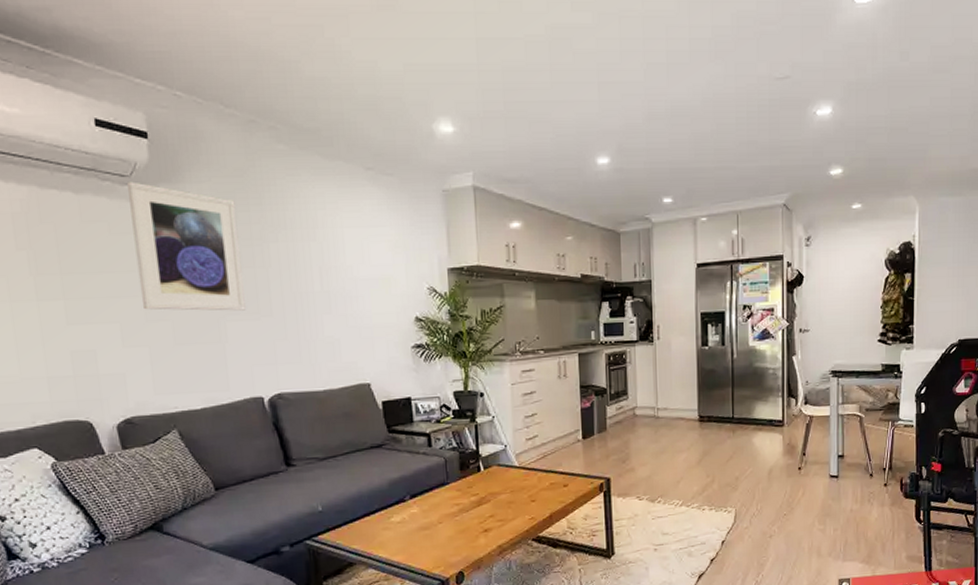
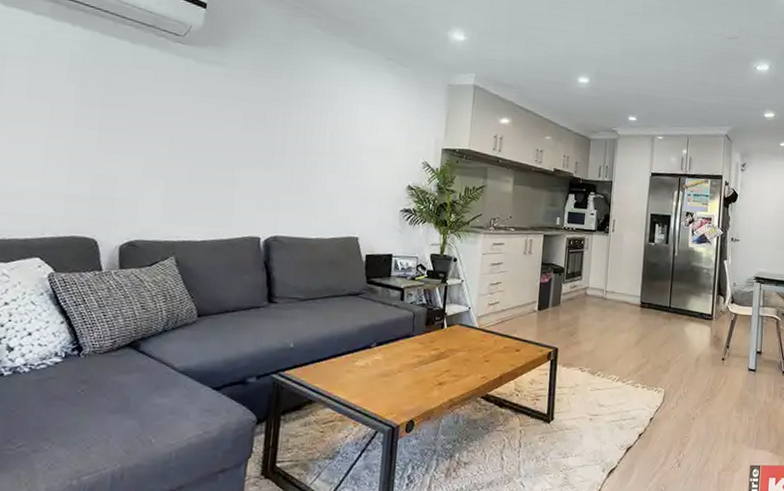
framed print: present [127,181,246,311] -> none [169,40,270,160]

